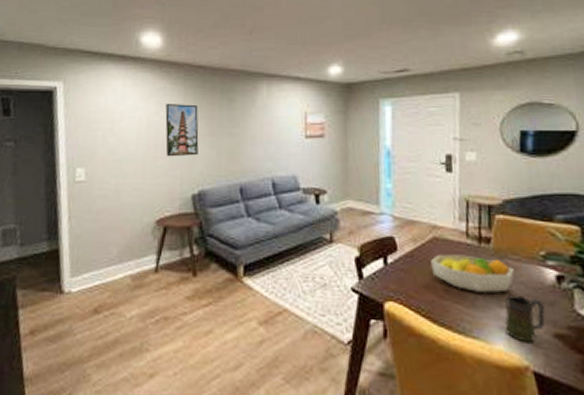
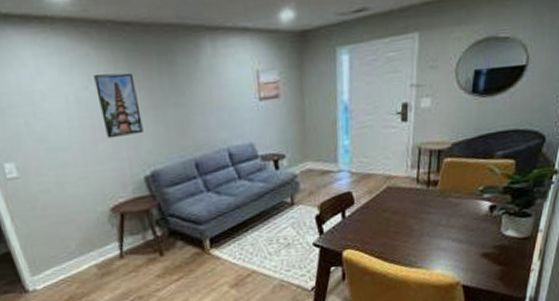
fruit bowl: present [431,254,515,293] -> none [384,198,456,230]
mug: present [504,295,546,343] -> none [443,227,478,265]

